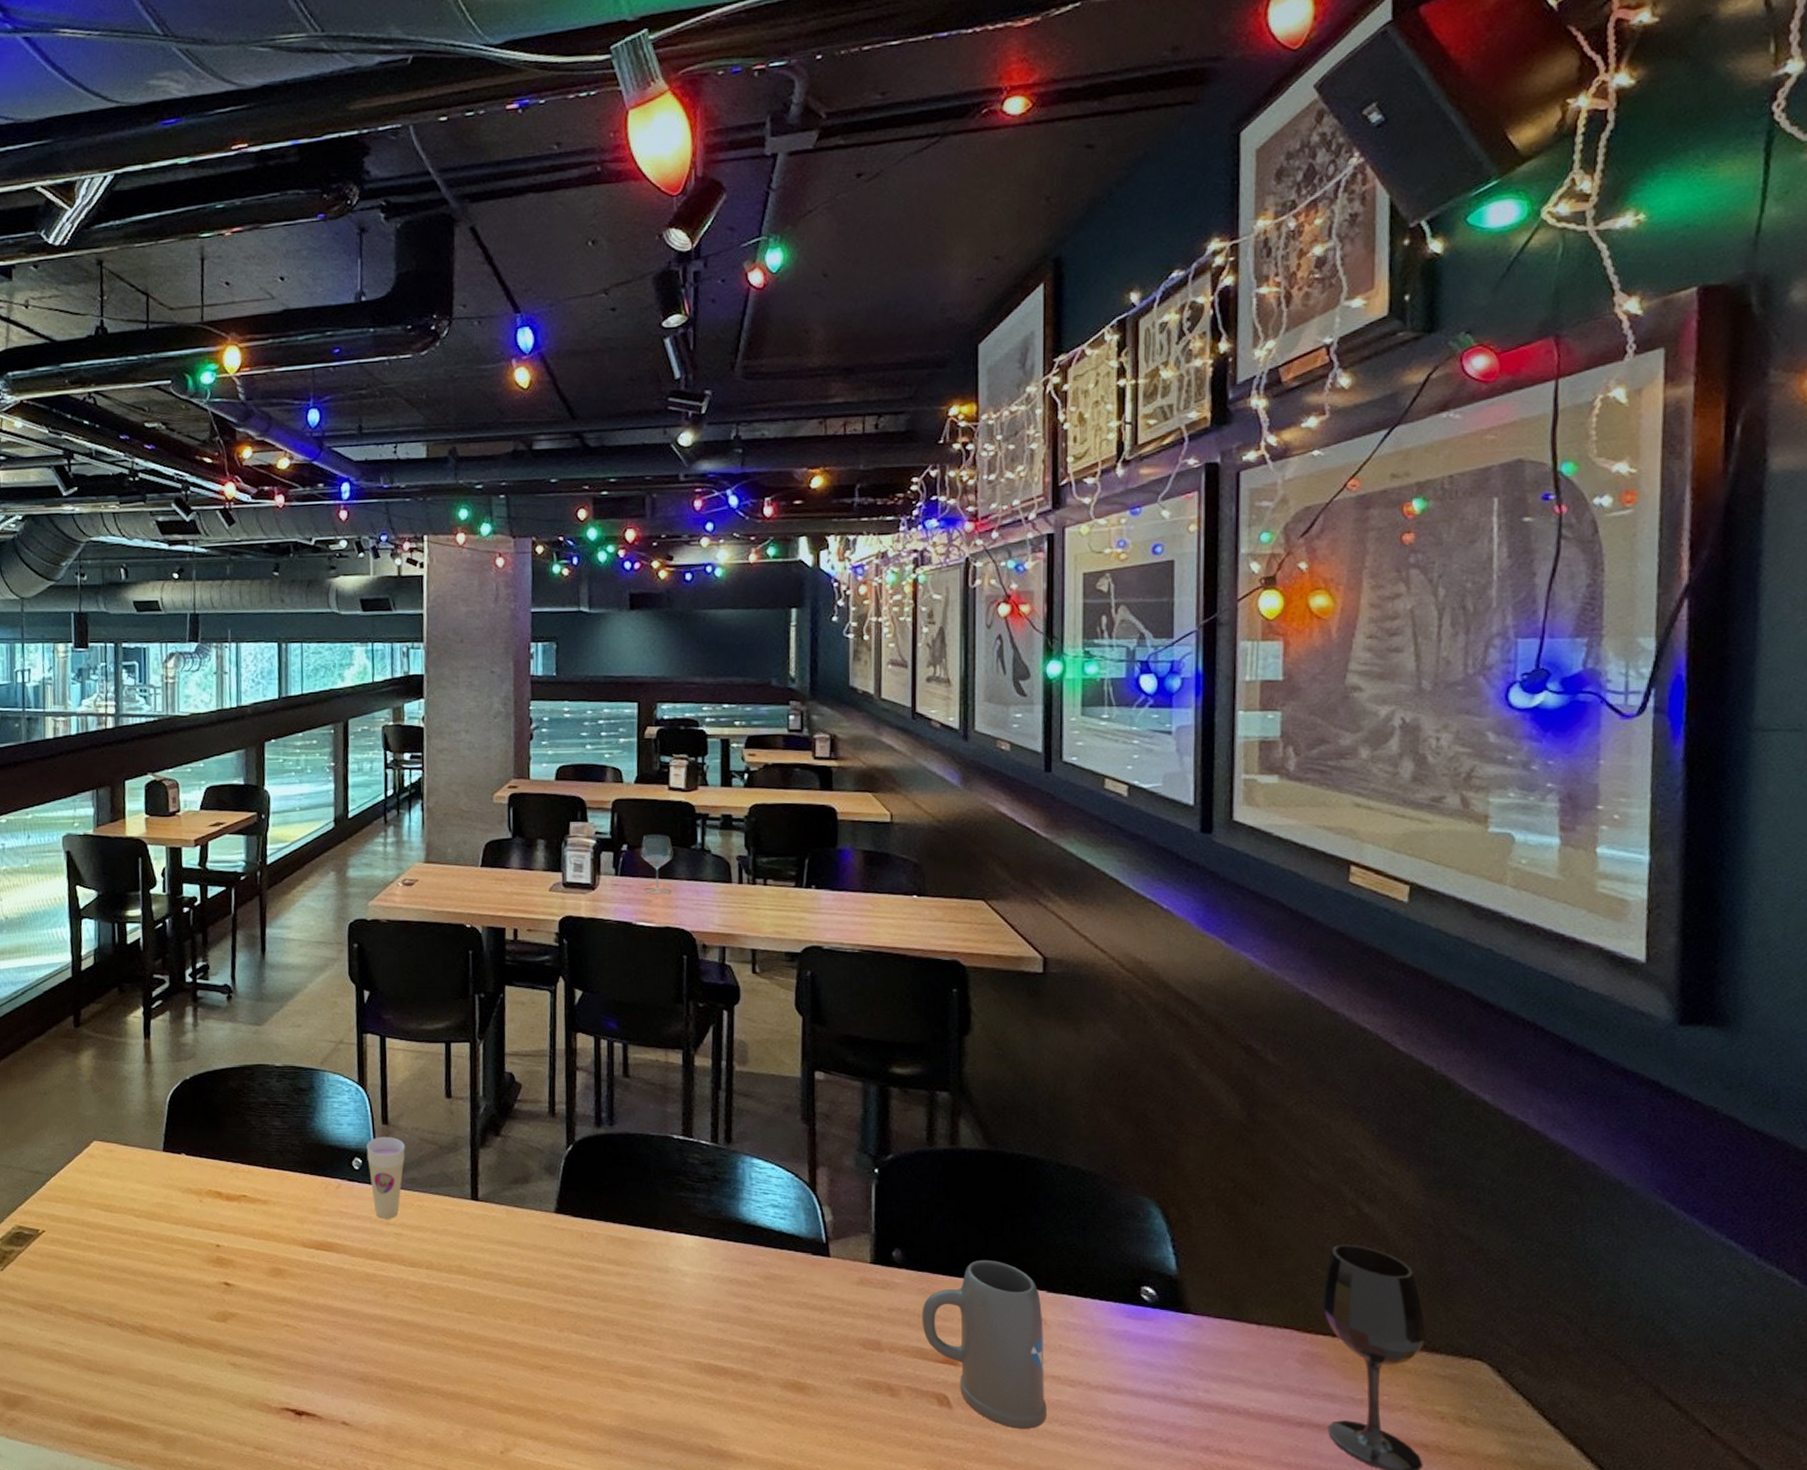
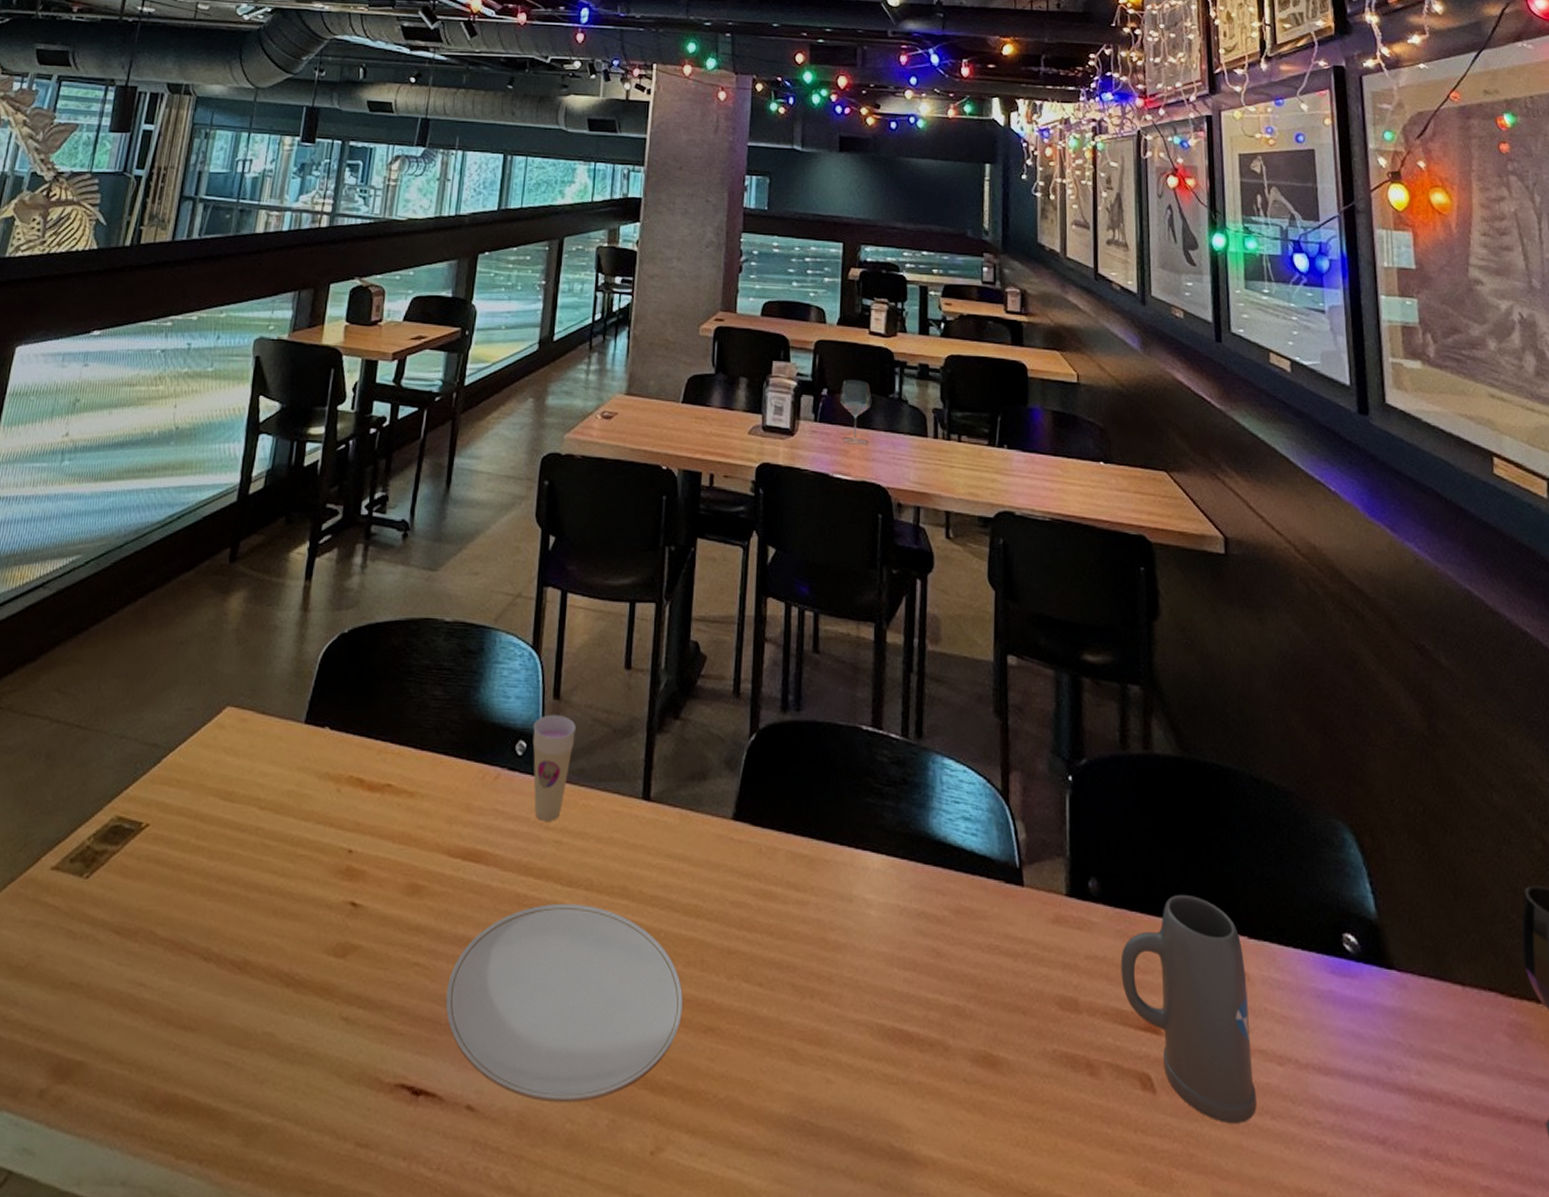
plate: none [314,1279,520,1419] -> present [445,903,683,1103]

